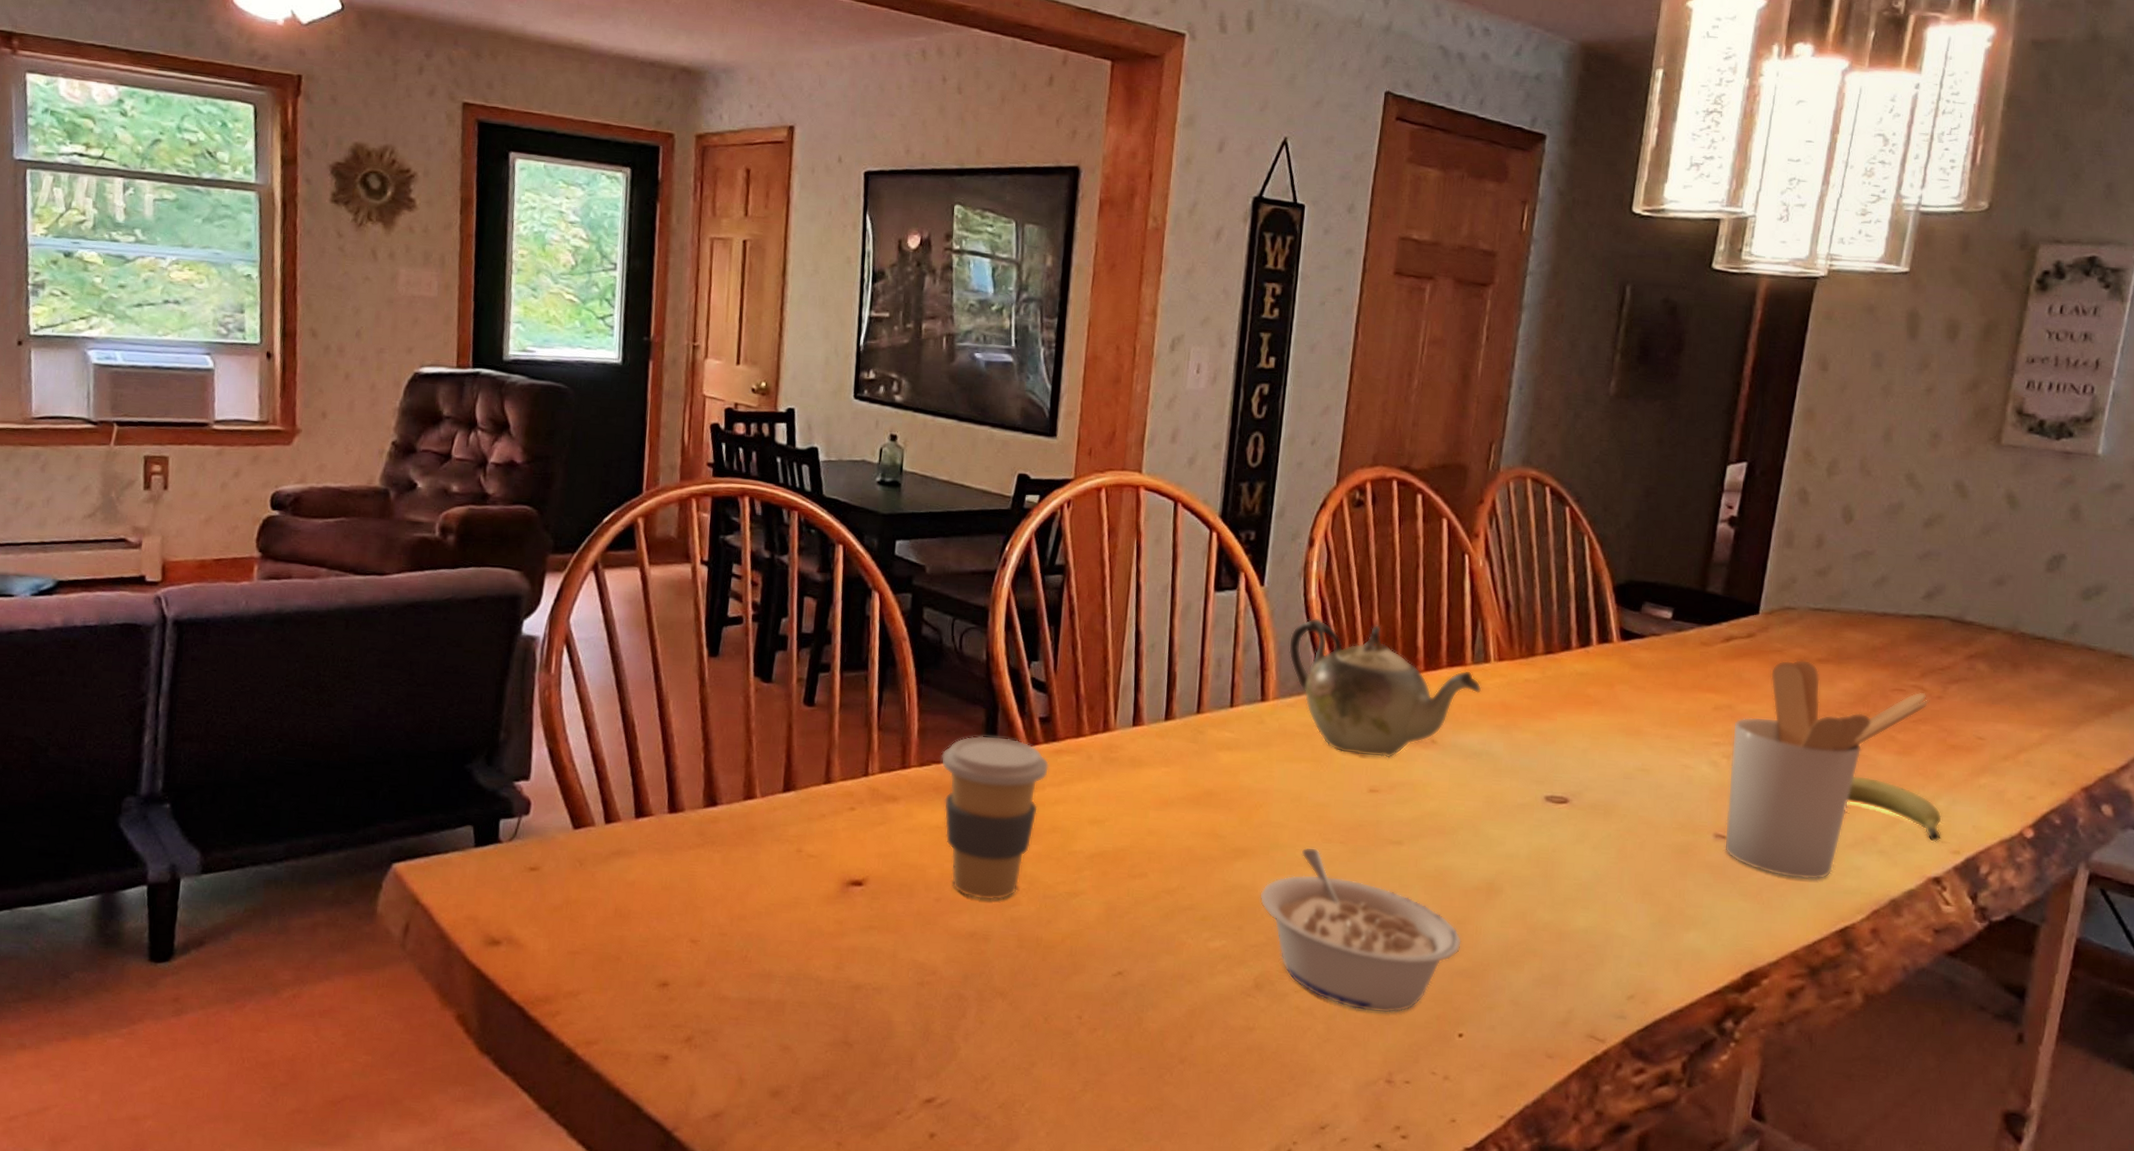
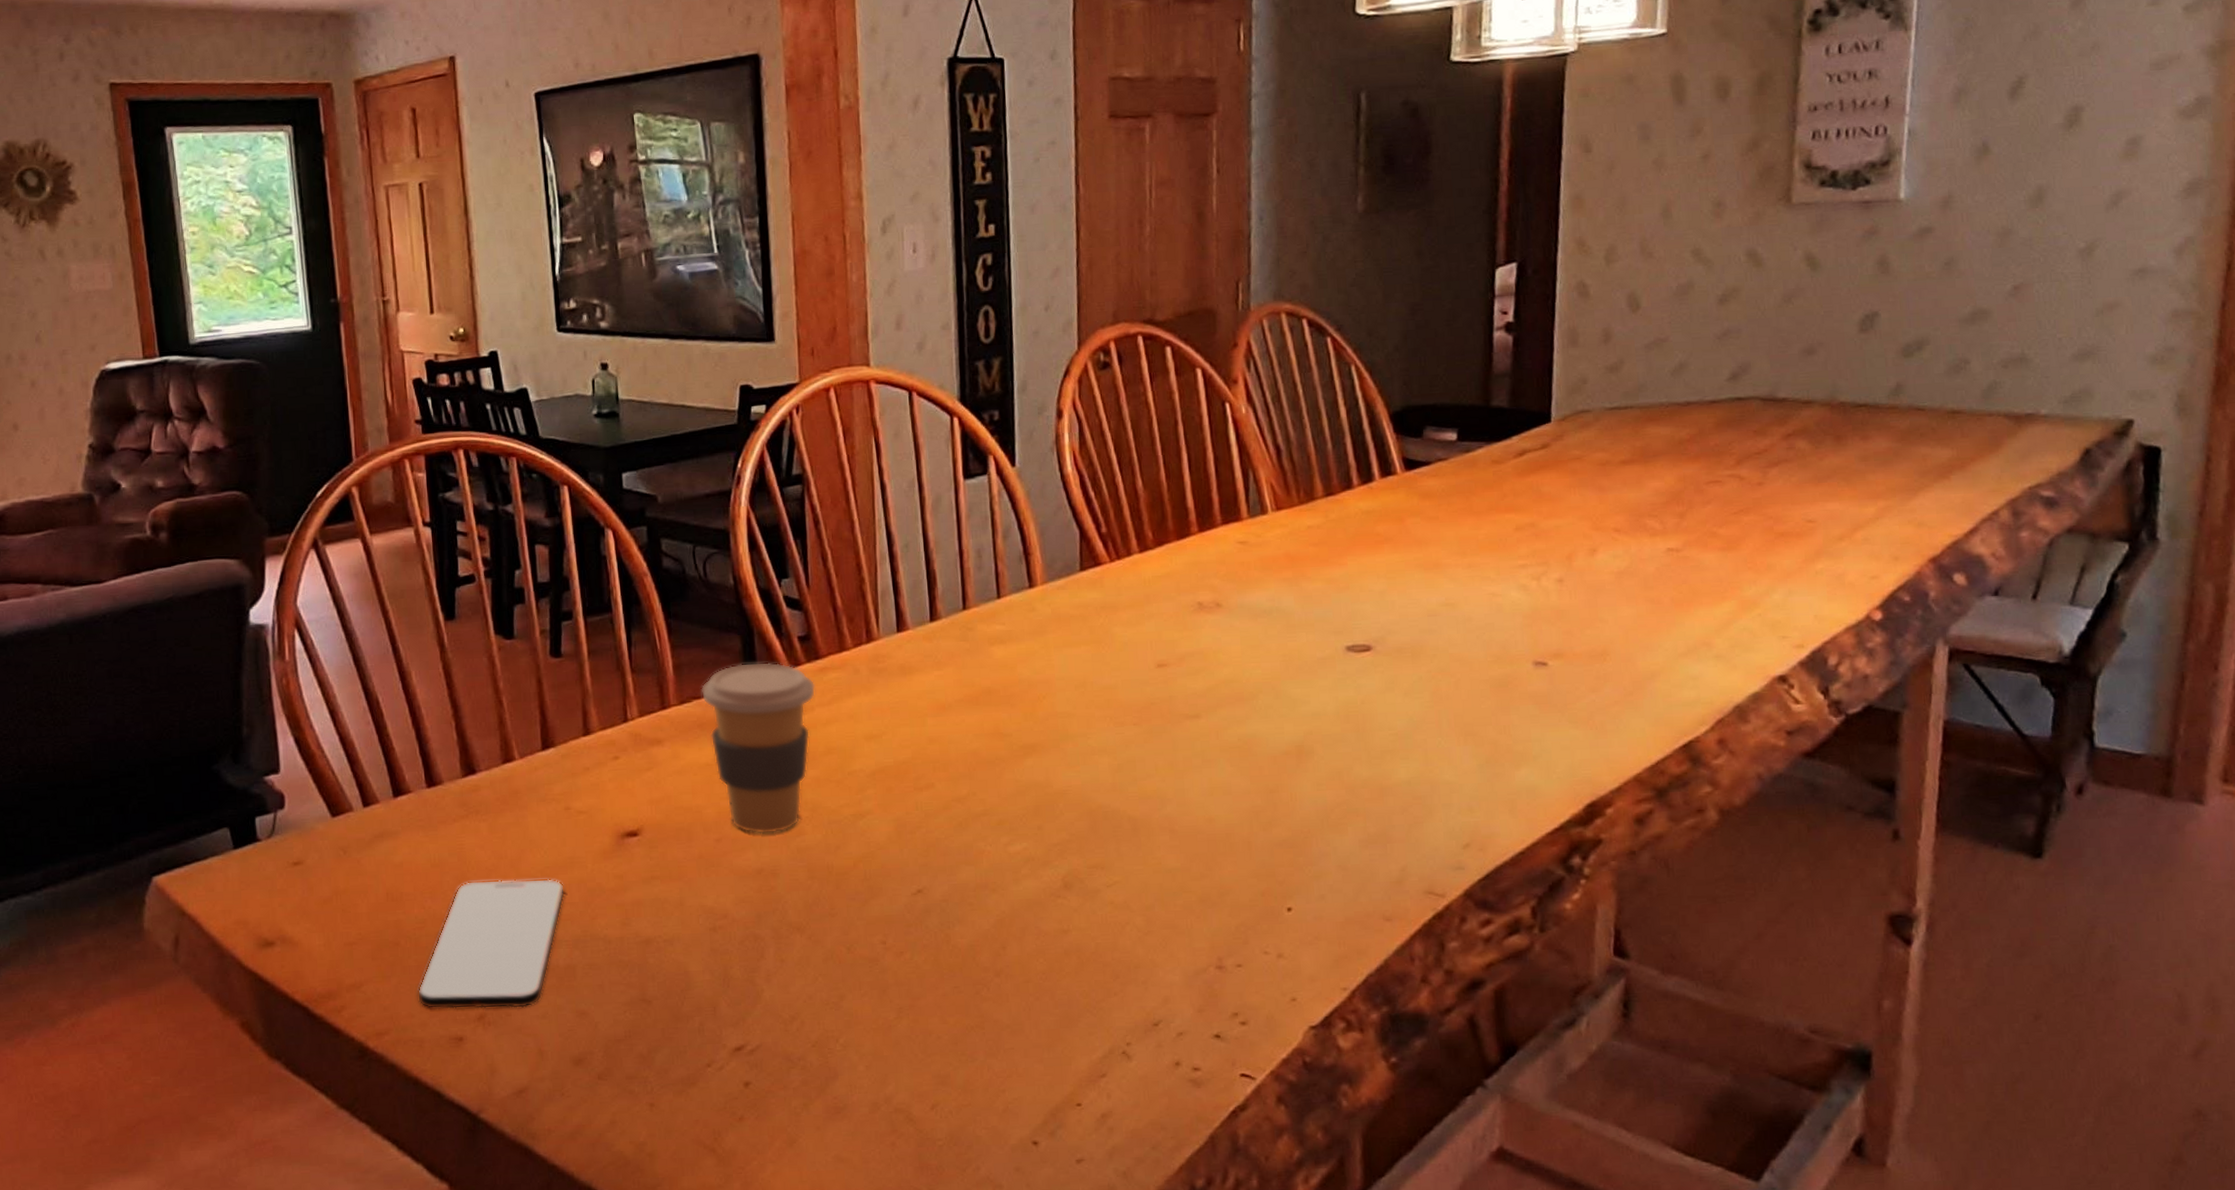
smartphone: none [631,907,786,1035] -> present [418,878,566,1009]
legume: present [1259,847,1462,1014] -> none [1056,733,1278,898]
teapot: present [1288,618,1482,758] -> none [1050,490,1263,631]
utensil holder: present [1724,659,1930,880] -> none [1538,463,1750,698]
fruit: present [1847,775,1942,843] -> none [1673,578,1782,640]

